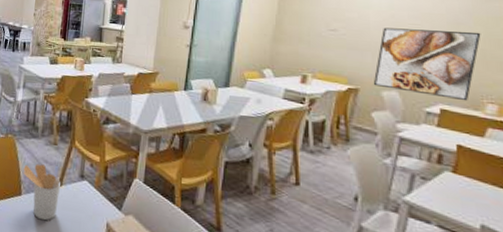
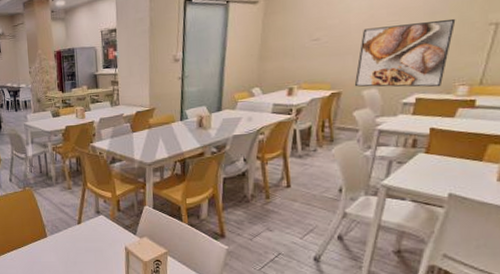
utensil holder: present [23,163,60,221] -> none [45,208,81,255]

